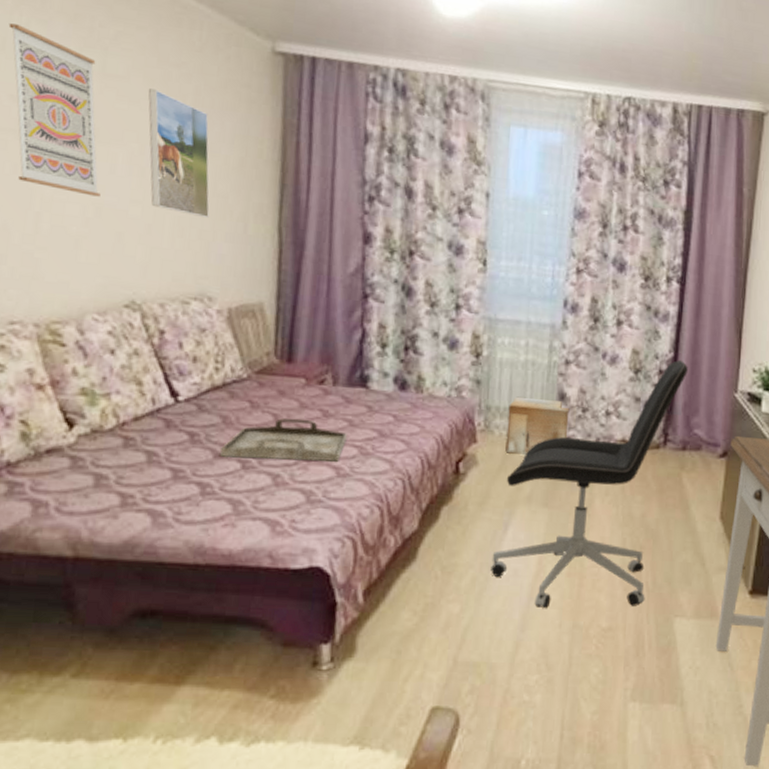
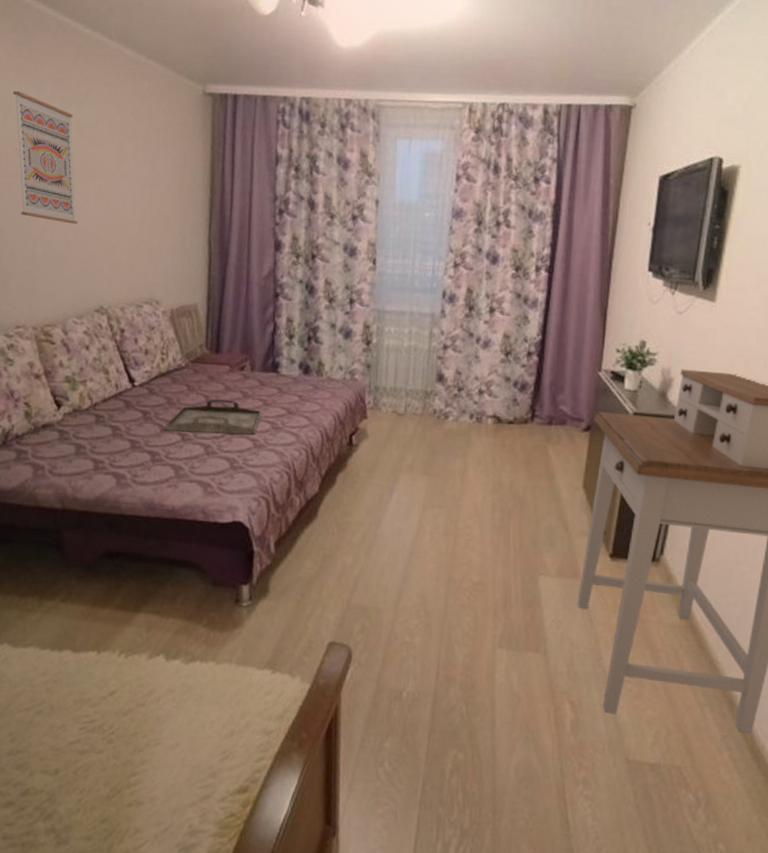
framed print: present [148,88,210,218] -> none [111,133,157,236]
office chair: present [489,359,688,609] -> none [377,342,555,564]
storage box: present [505,396,570,456] -> none [391,378,447,430]

